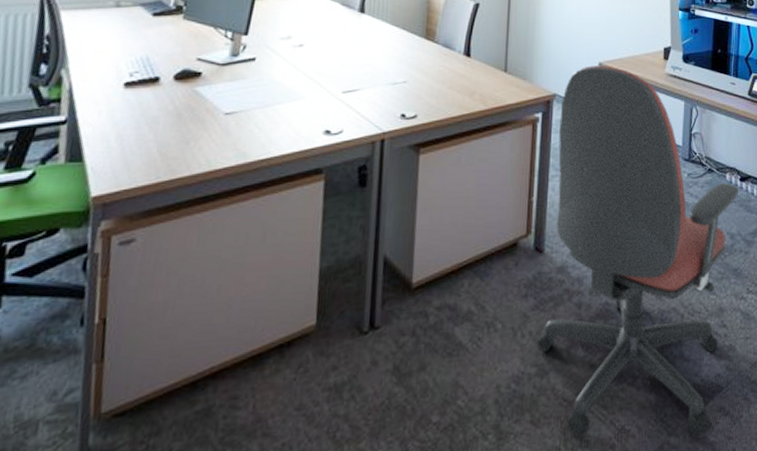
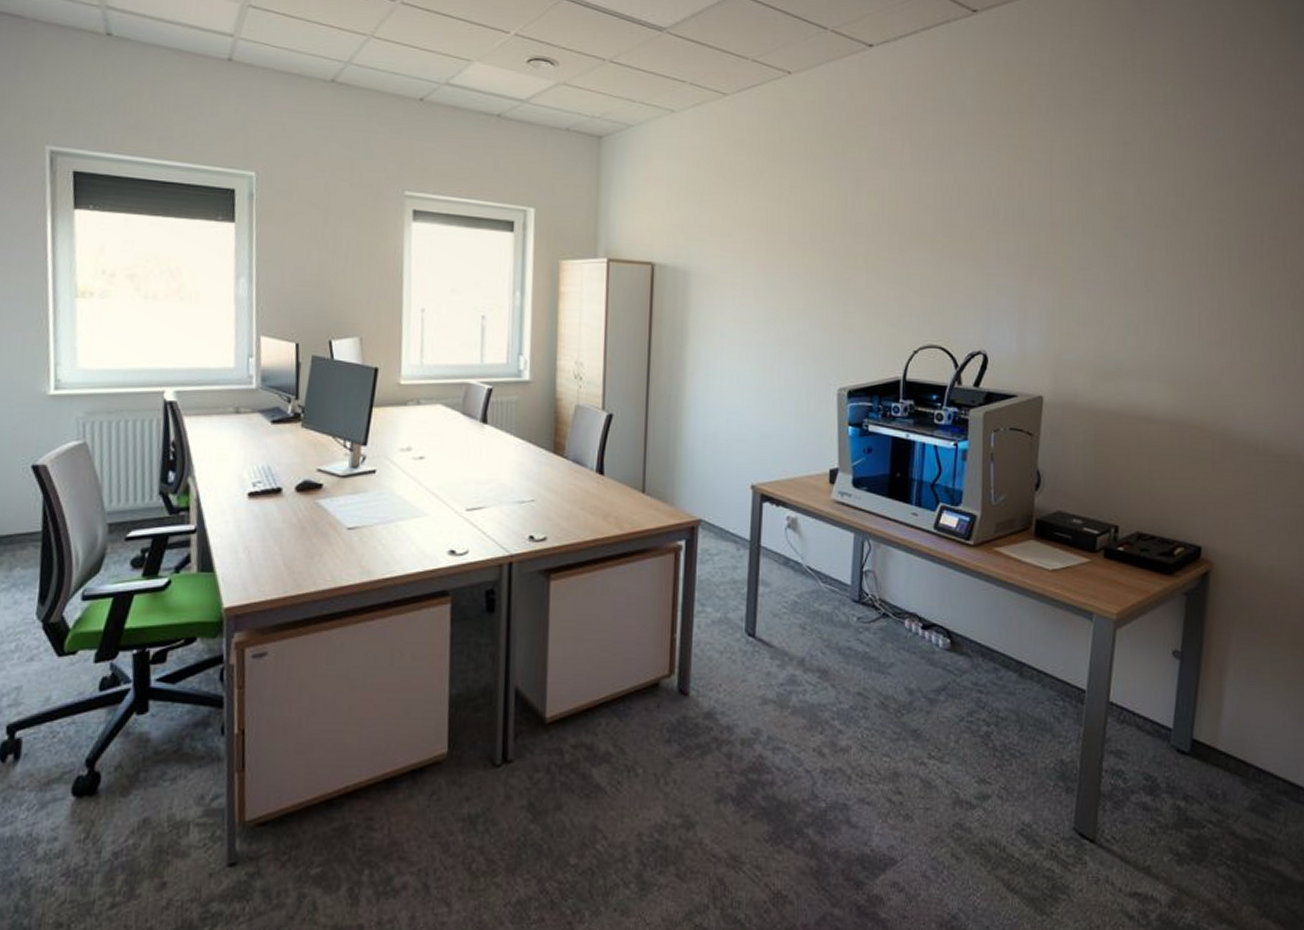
office chair: present [536,65,739,439] -> none [681,488,921,912]

